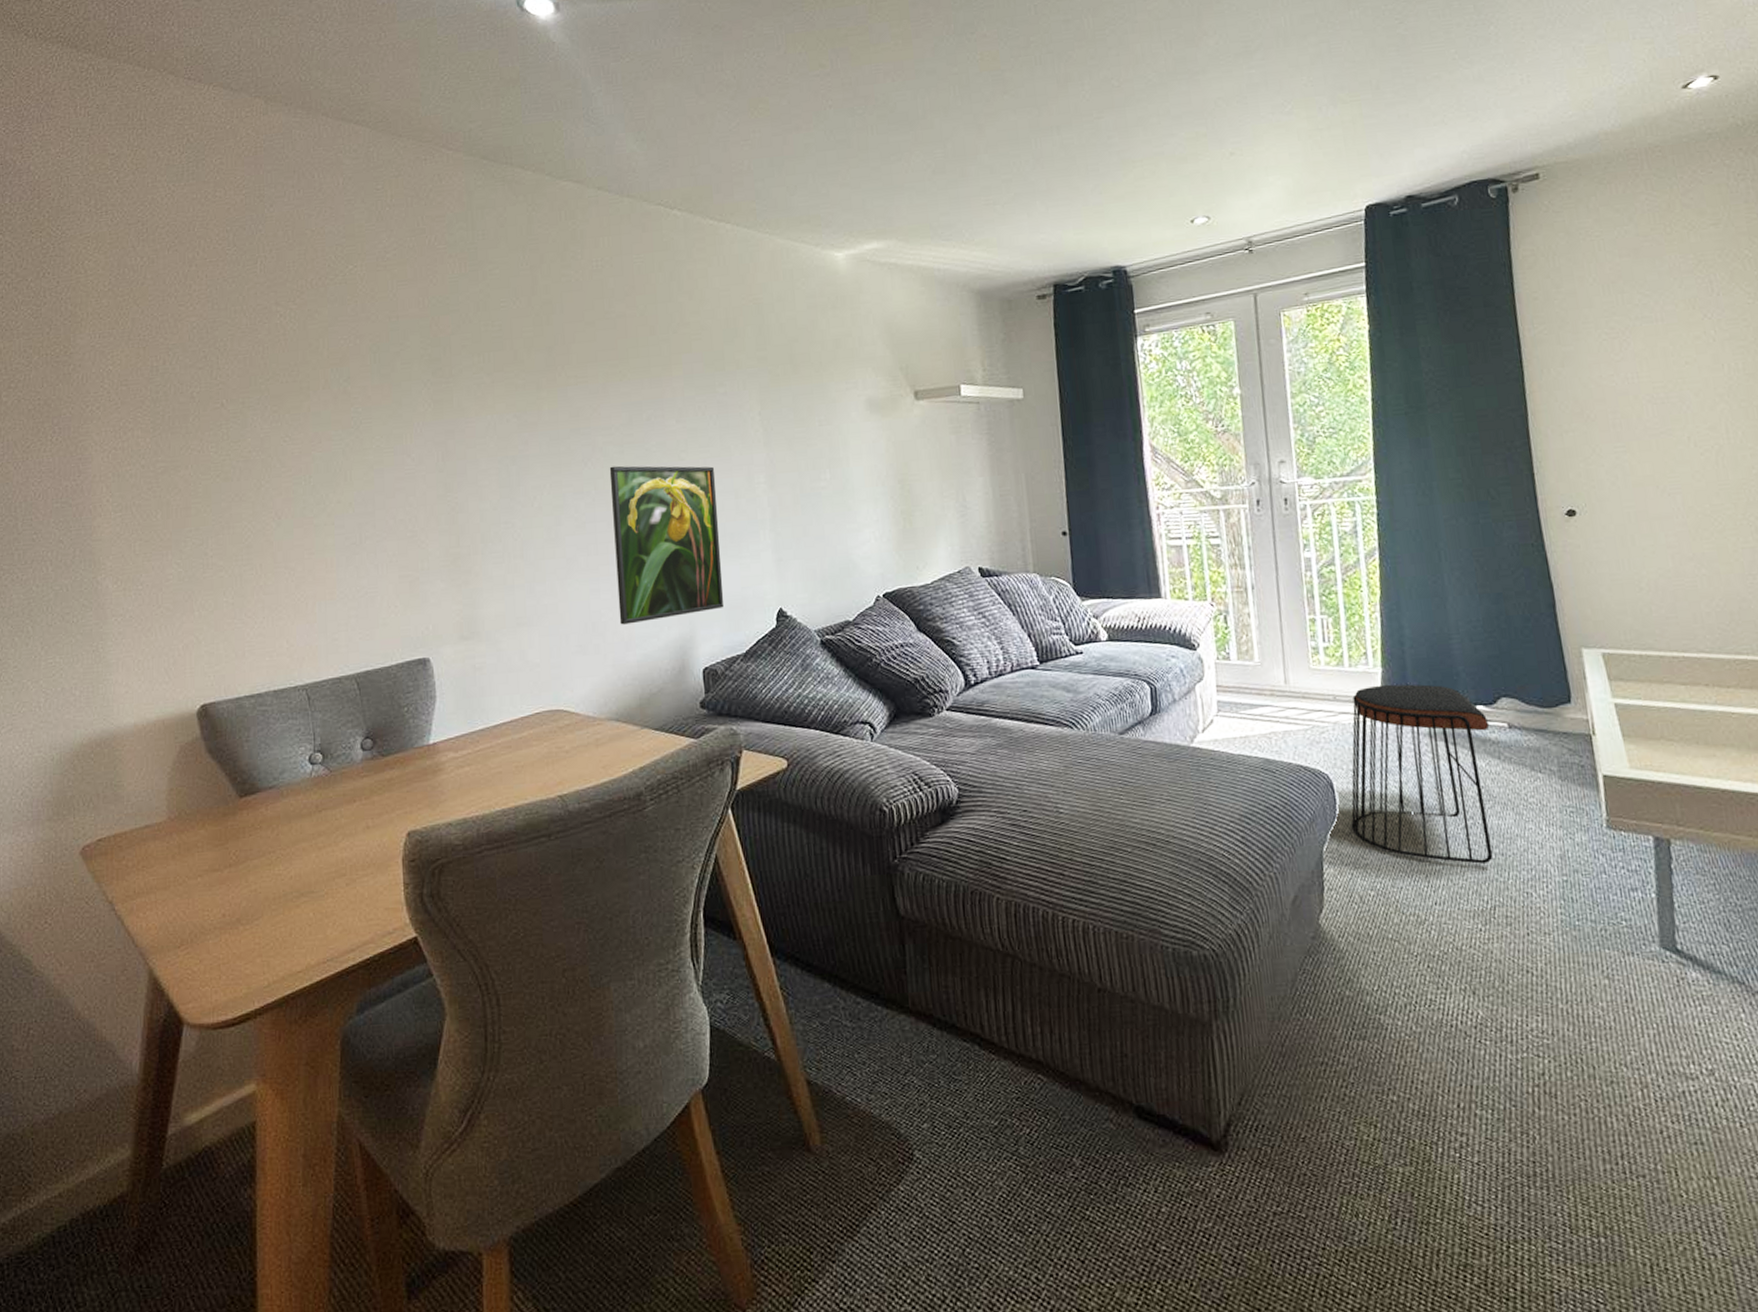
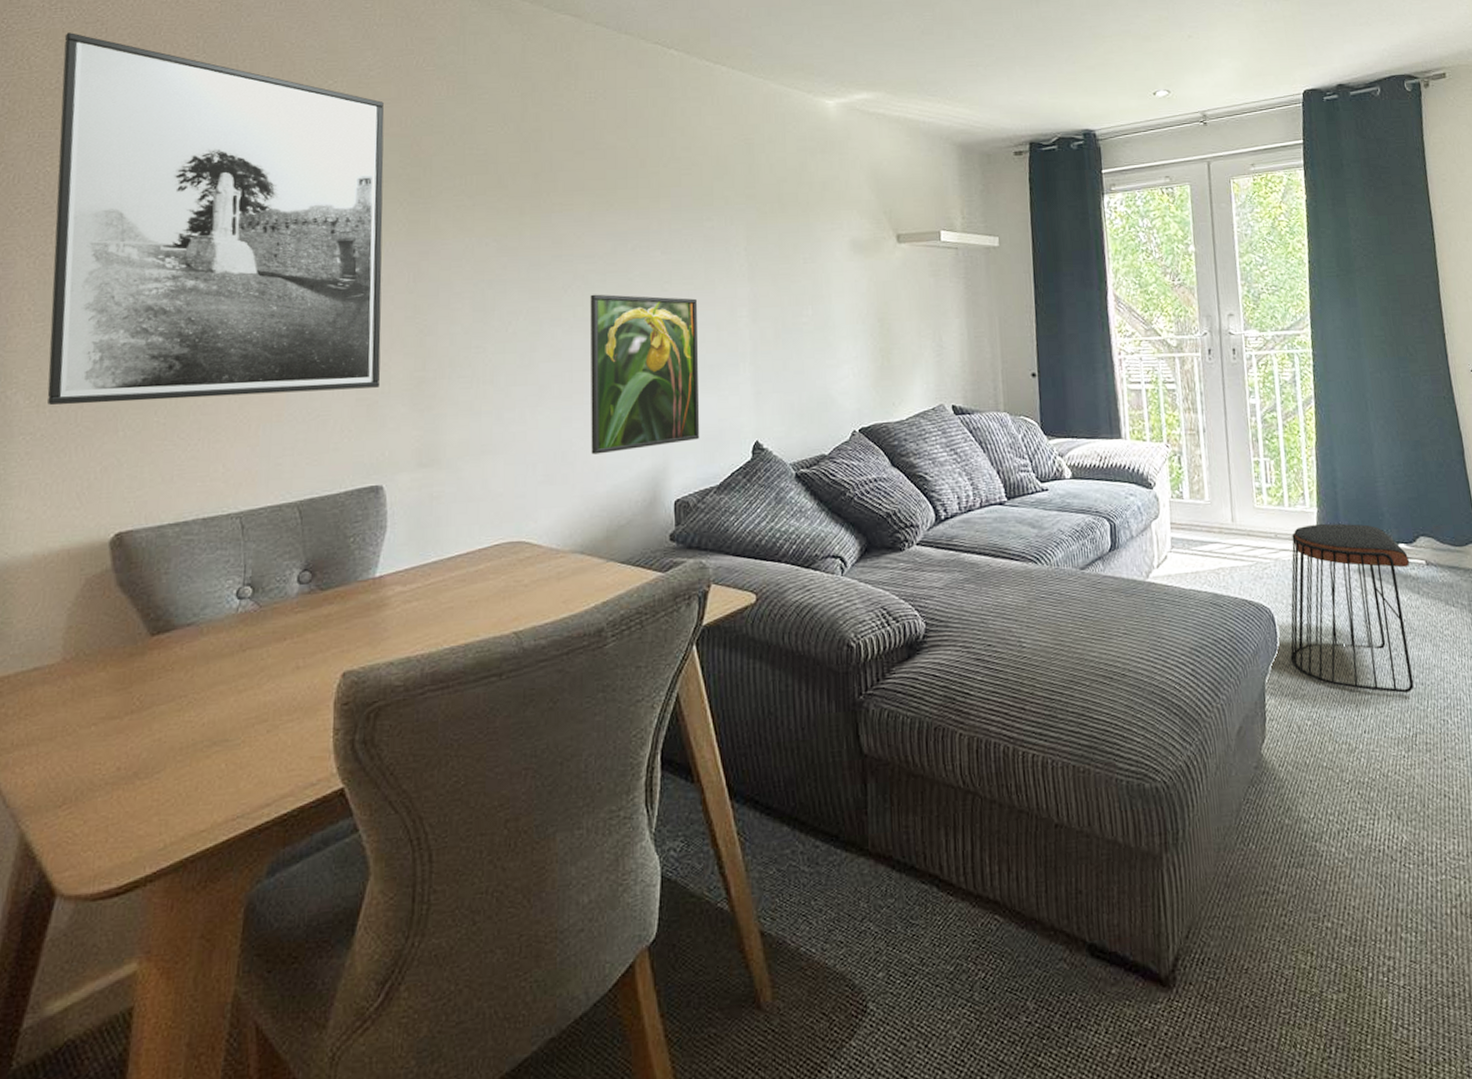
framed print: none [111,235,420,588] -> present [47,33,385,405]

